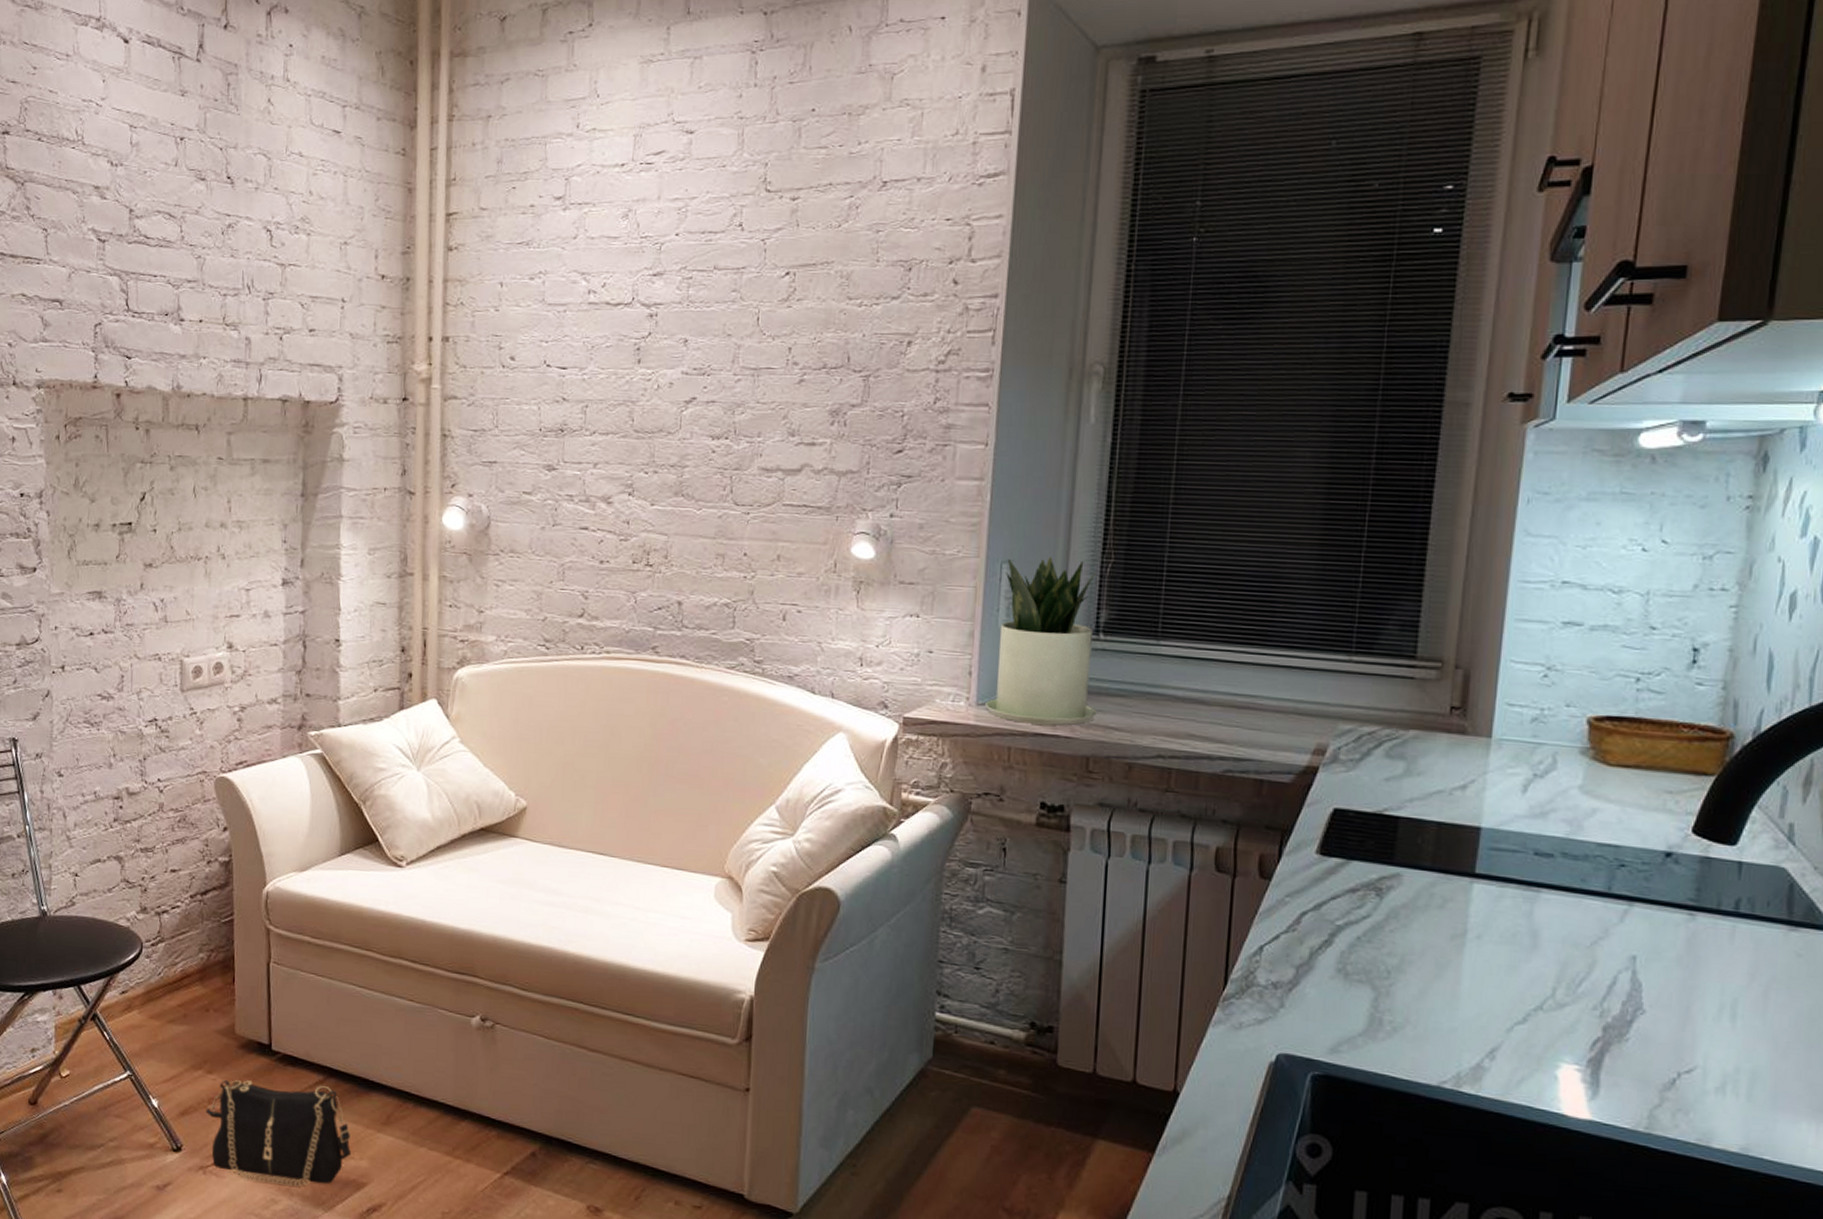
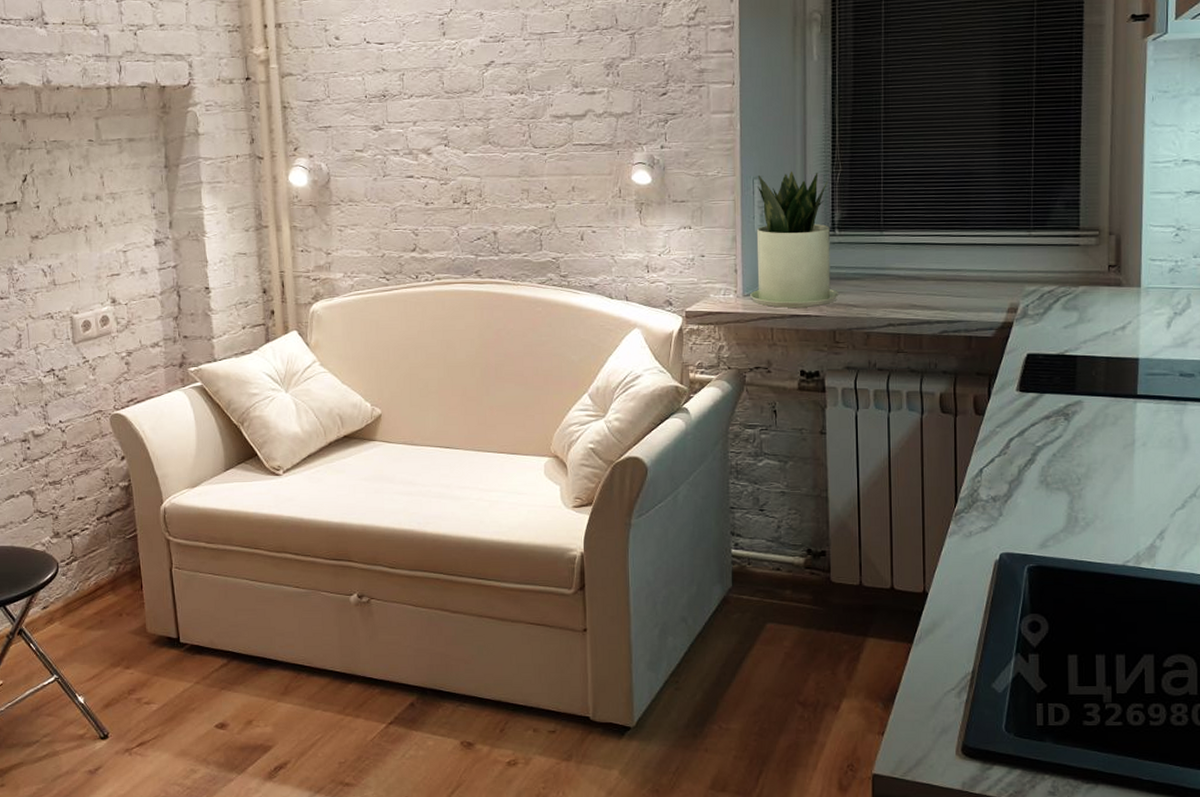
handbag: present [205,1080,352,1187] -> none [127,668,257,756]

